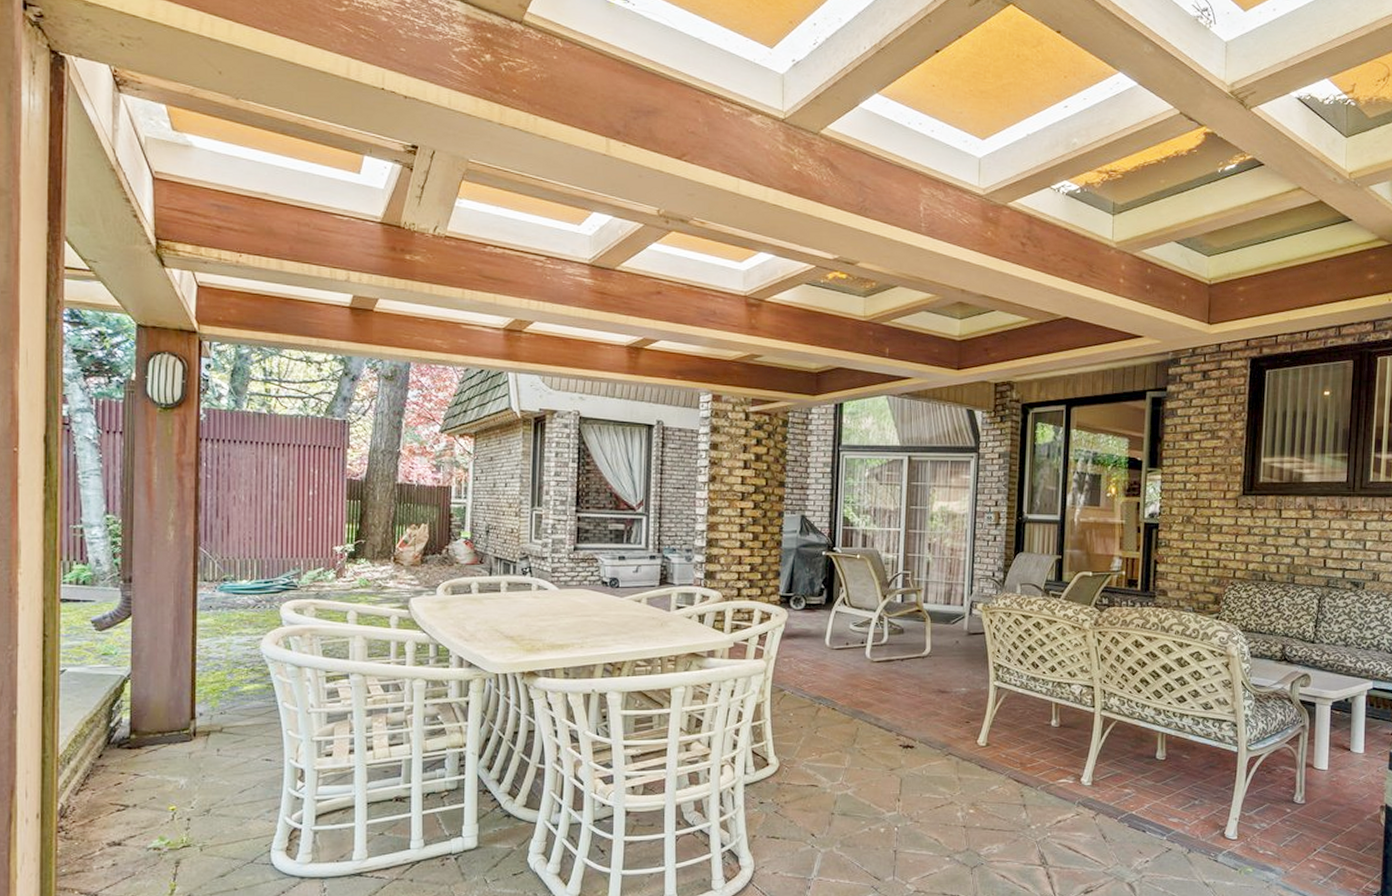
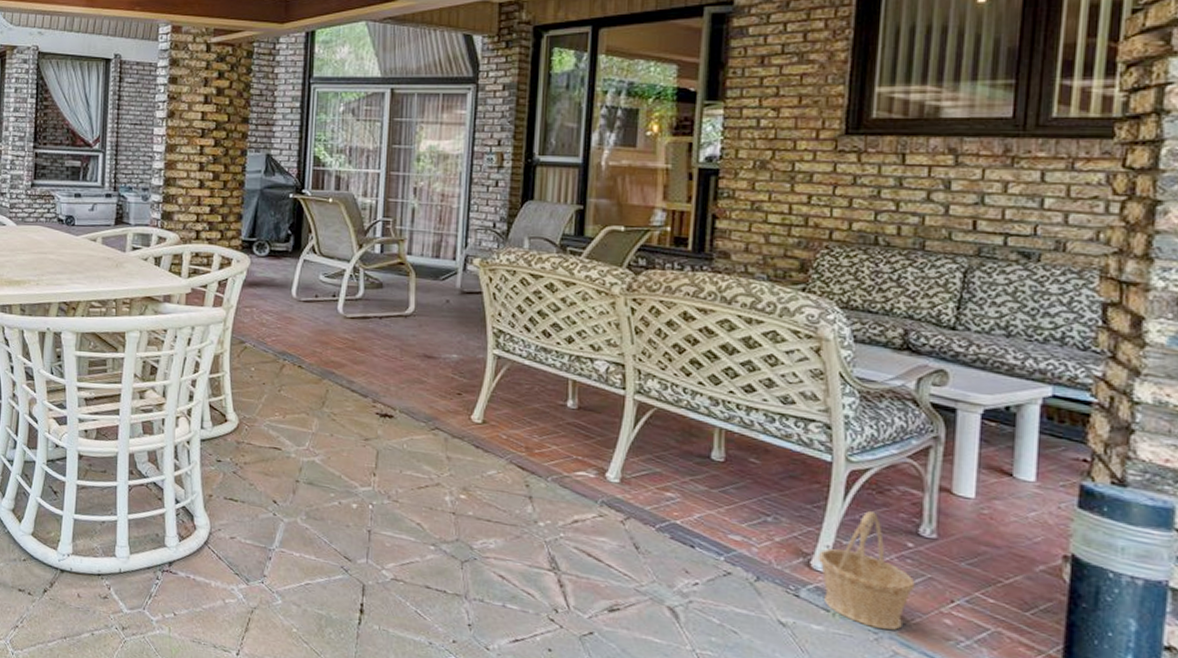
basket: none [1229,788,1292,879] -> present [817,511,915,630]

